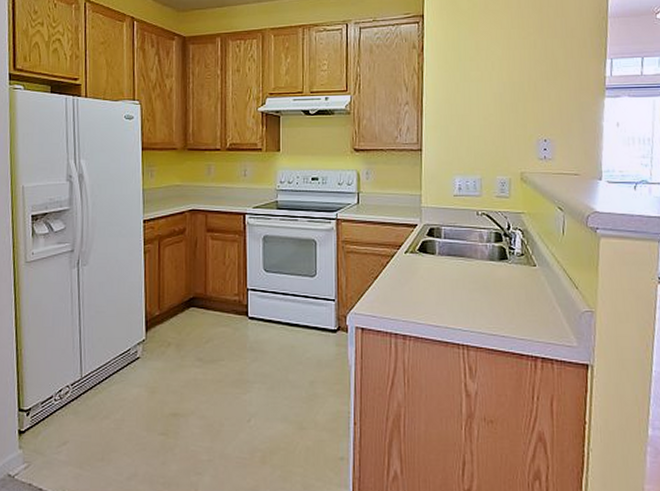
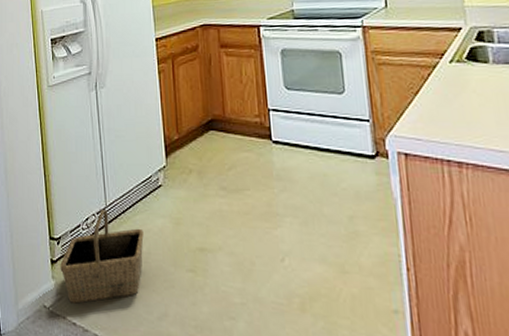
basket: none [28,380,118,470] -> present [60,208,144,304]

